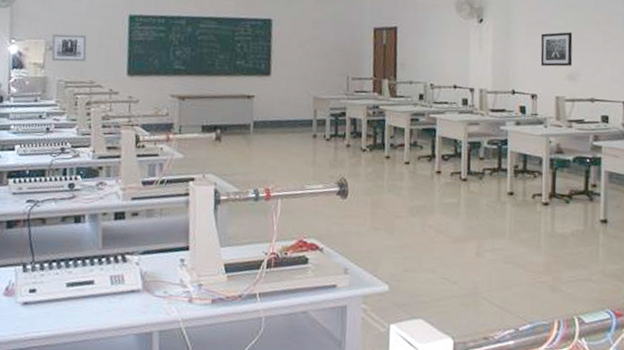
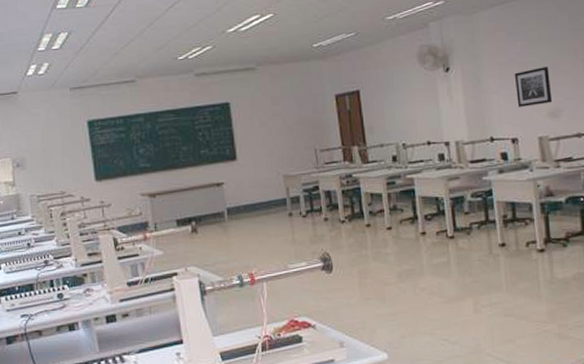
wall art: present [51,33,87,62] -> none [17,147,54,178]

